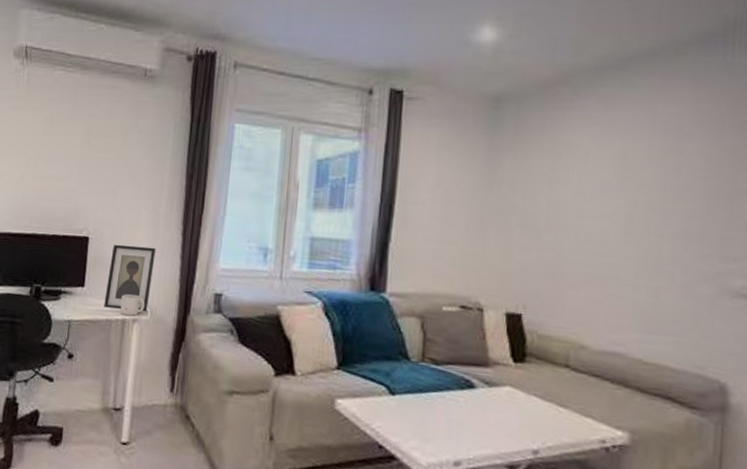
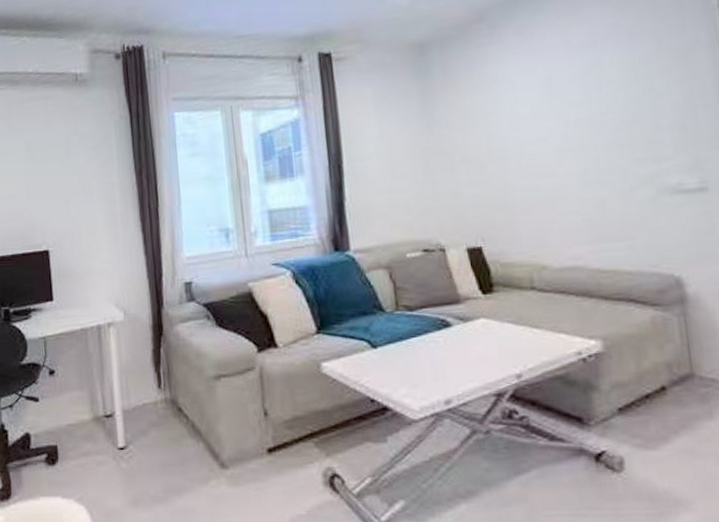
picture frame: present [104,244,156,312] -> none [74,248,121,317]
mug: present [120,294,145,316] -> none [92,298,117,322]

